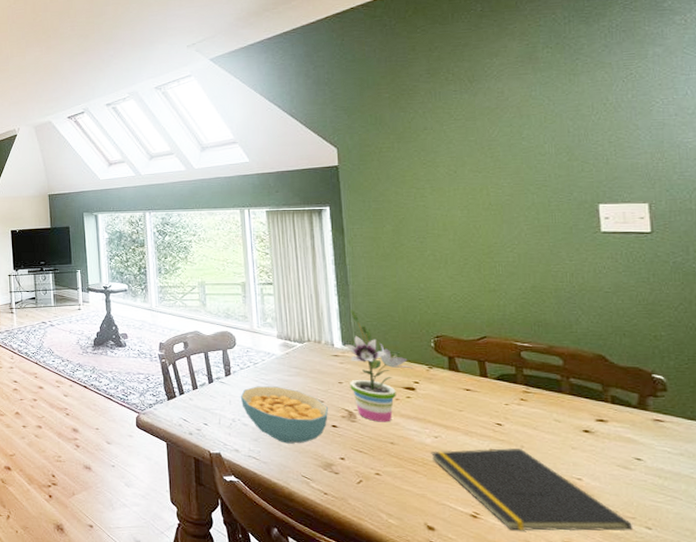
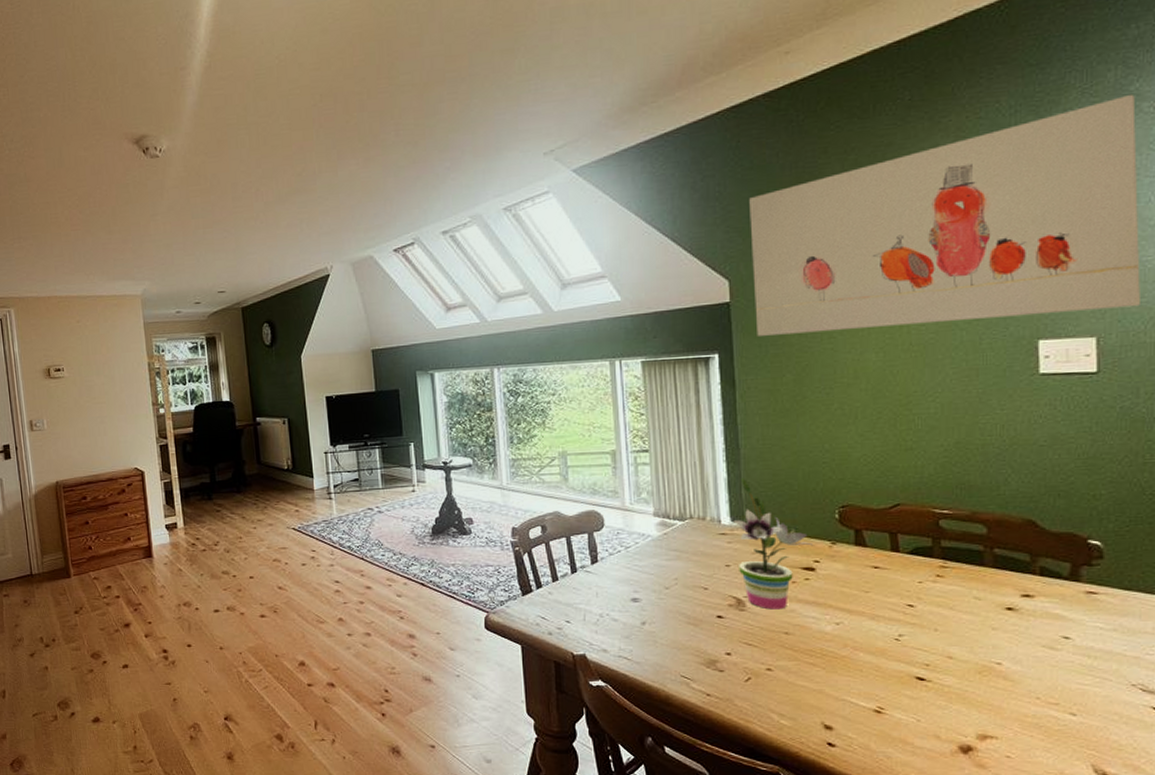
cereal bowl: present [240,386,328,444] -> none [609,573,713,640]
wall art: none [352,9,684,194] -> present [749,93,1141,336]
notepad: present [431,448,634,532] -> none [831,631,1056,725]

